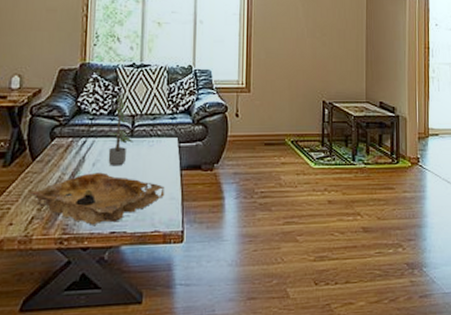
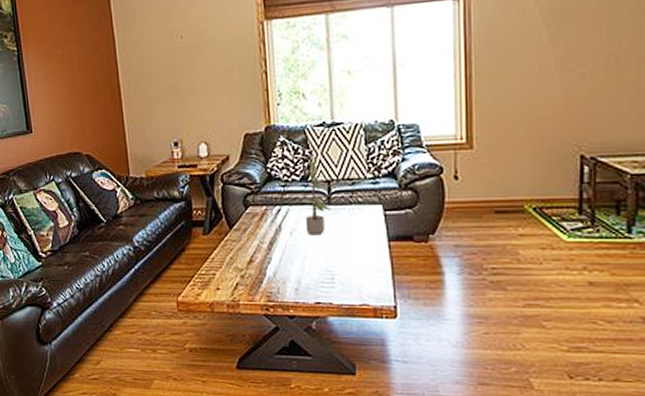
decorative tray: present [29,172,165,225] -> none [230,242,371,294]

